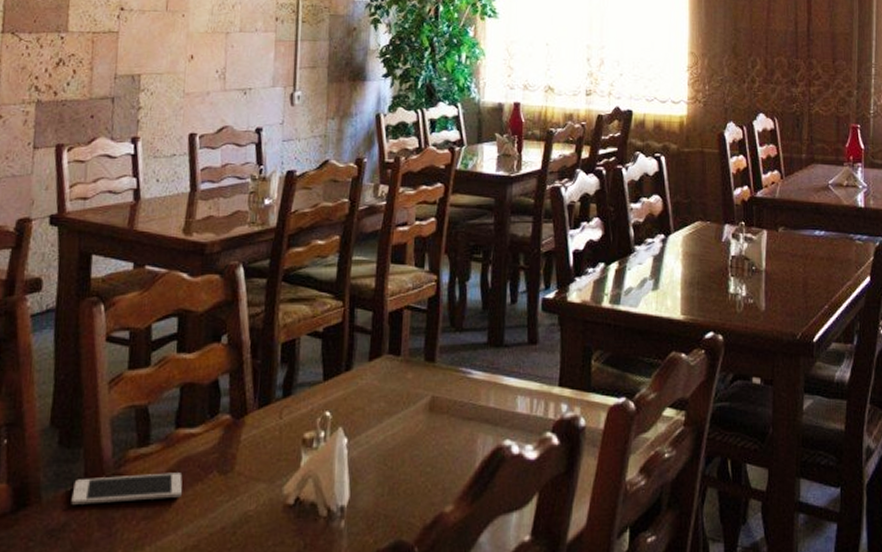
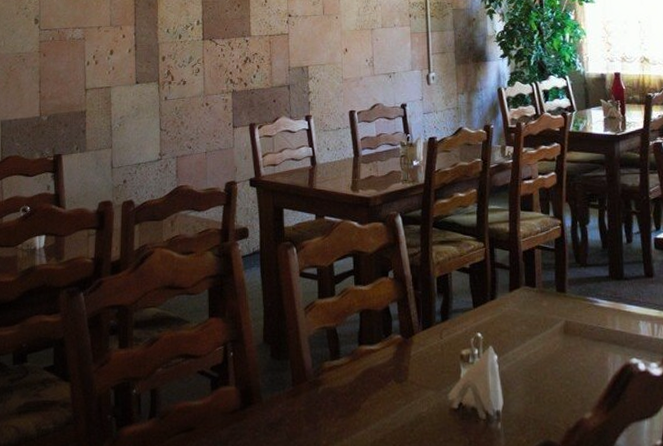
cell phone: present [71,473,183,505] -> none [284,380,368,404]

